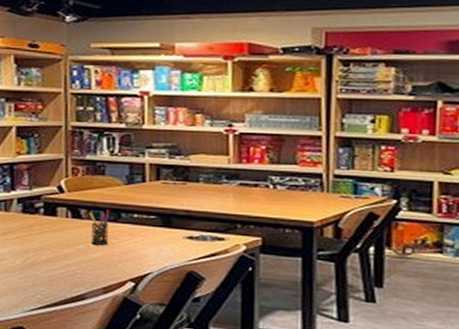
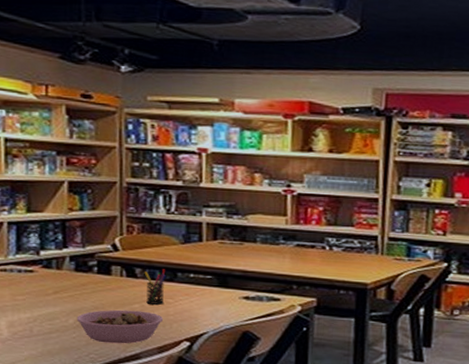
bowl: none [24,250,108,285] -> present [76,309,164,344]

